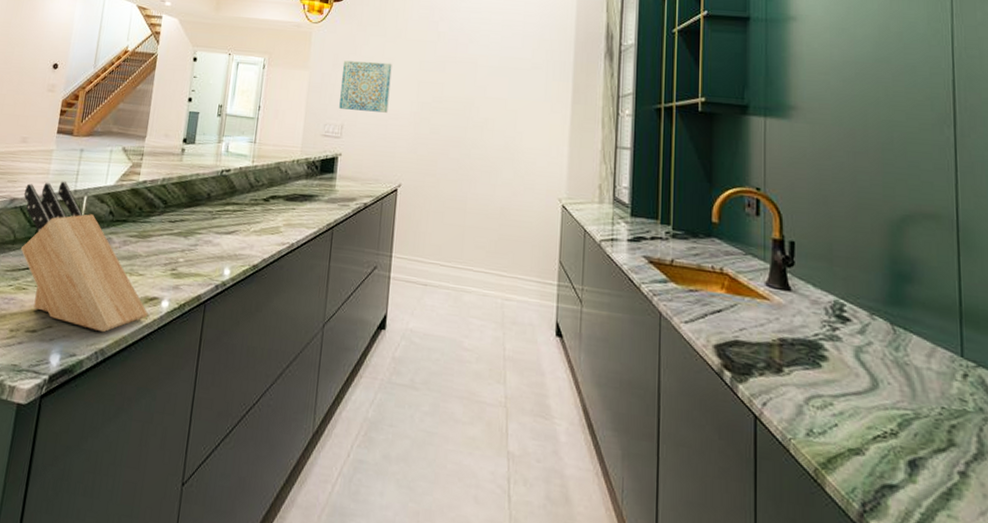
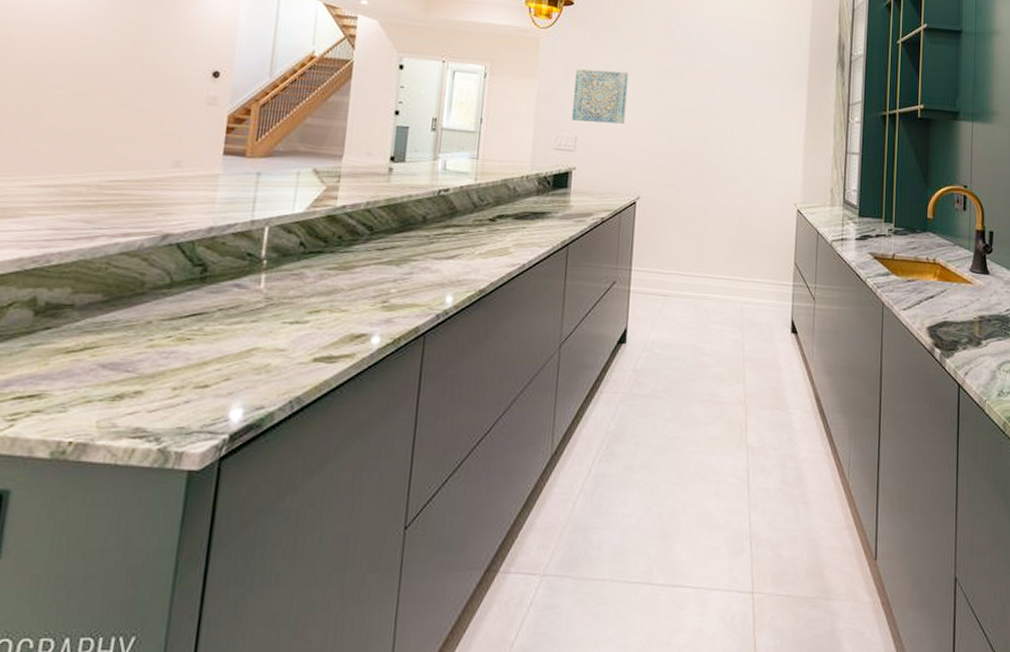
knife block: present [21,181,148,333] -> none [181,210,355,379]

